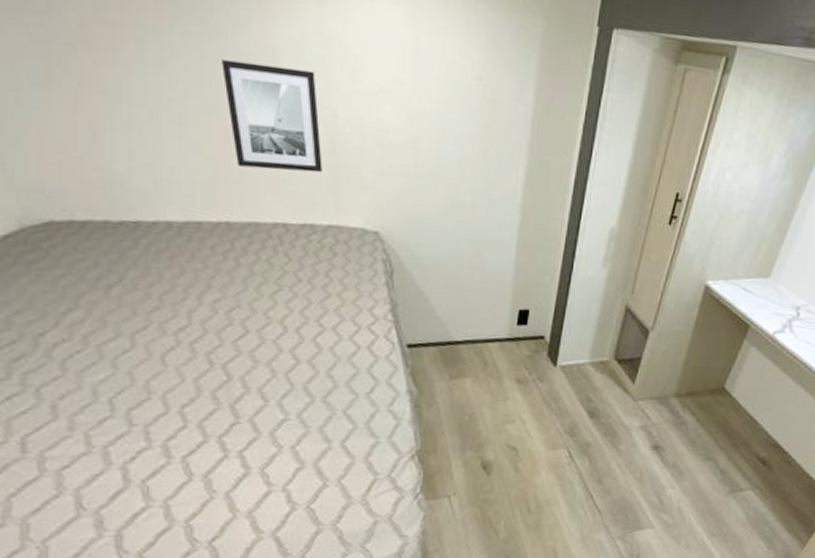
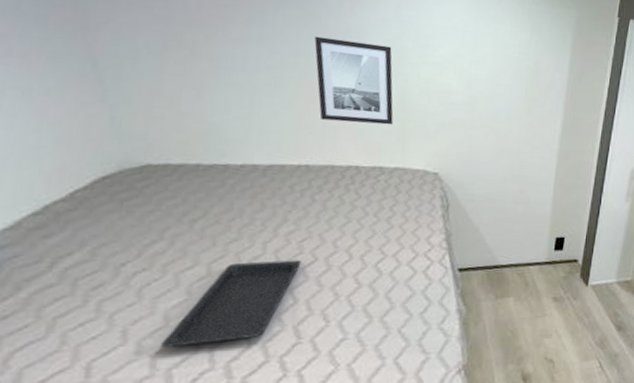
serving tray: none [94,332,232,424] -> present [161,260,302,347]

